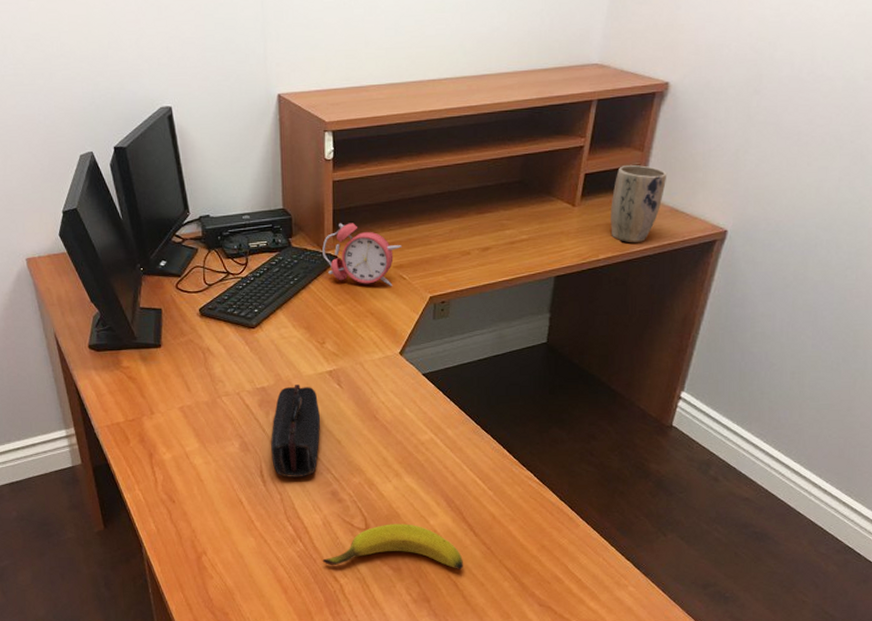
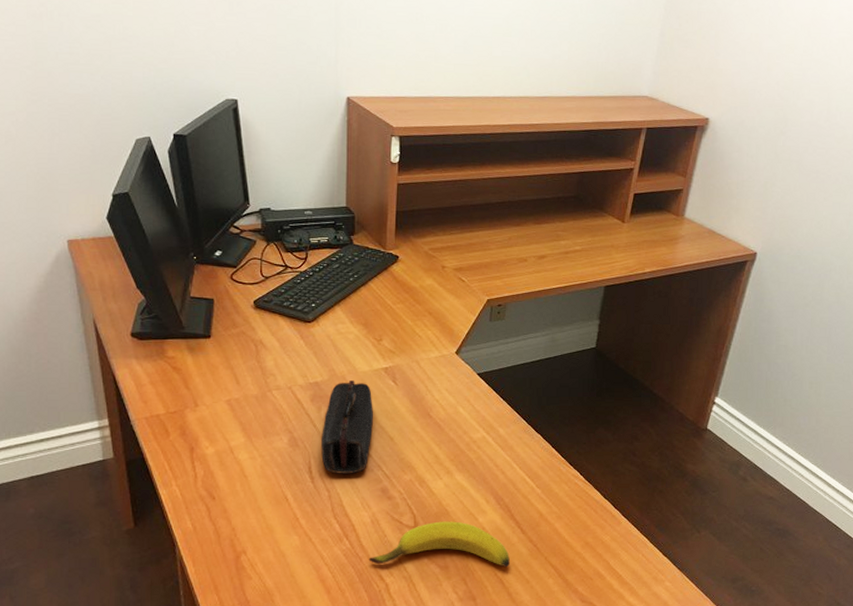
alarm clock: present [322,223,402,286] -> none [384,224,462,288]
plant pot: present [610,165,667,243] -> none [656,189,706,260]

